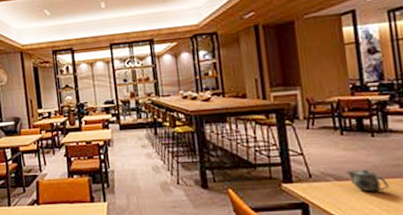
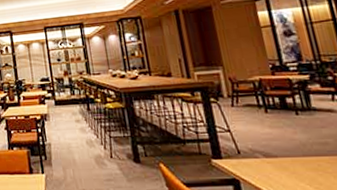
teapot: present [346,169,389,192] -> none [274,146,319,170]

